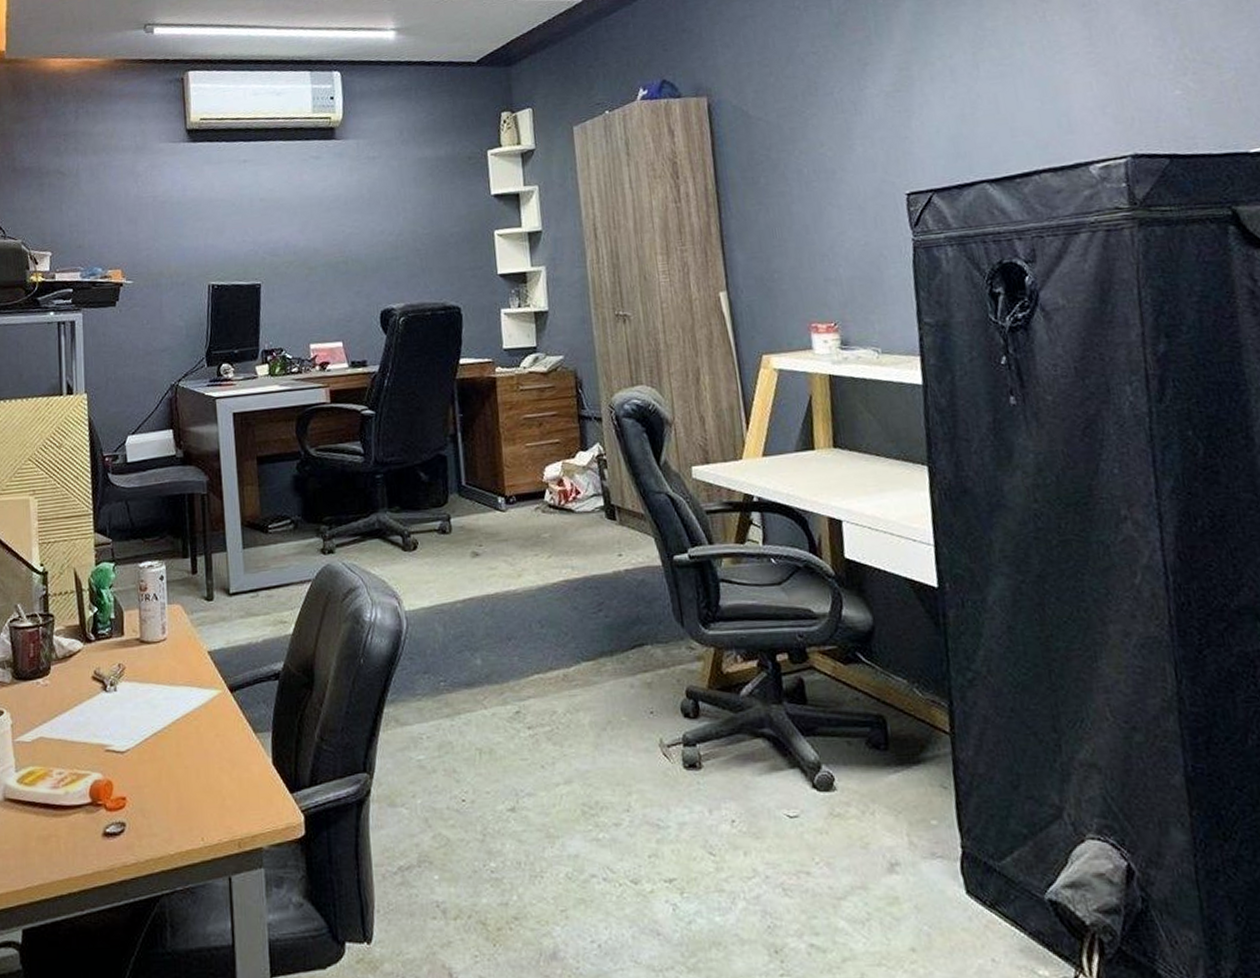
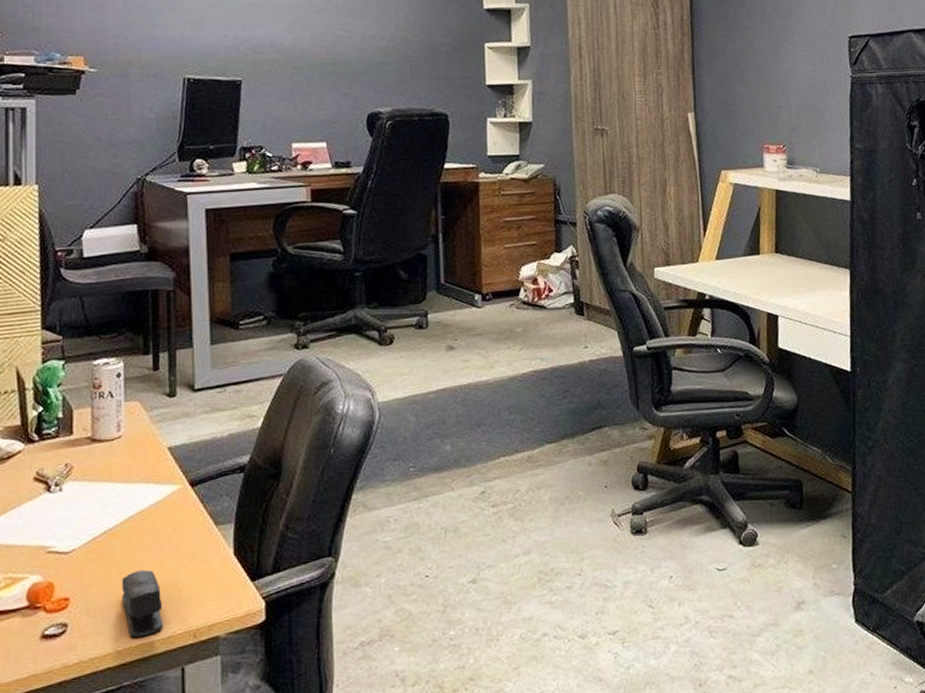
stapler: none [171,774,210,842] -> present [121,570,163,638]

